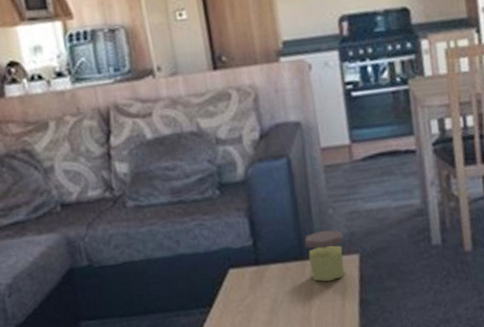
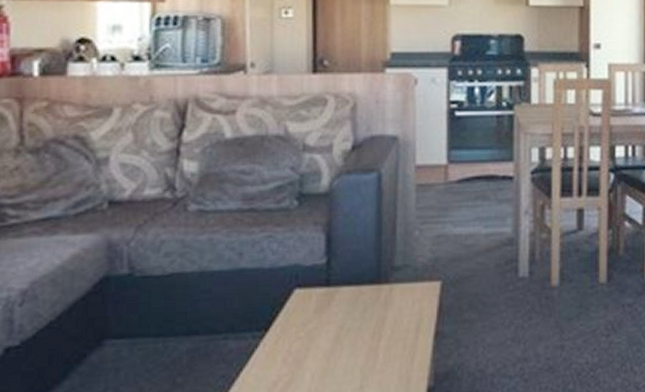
jar: present [304,230,344,282] -> none [383,253,427,310]

